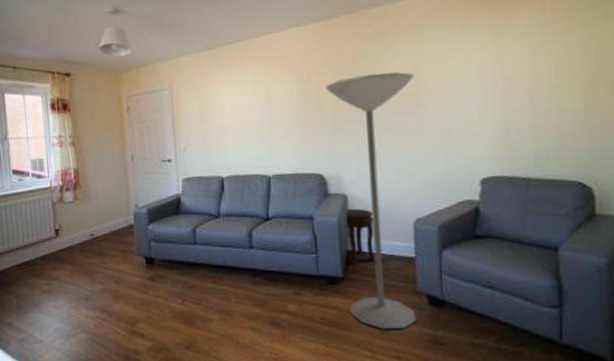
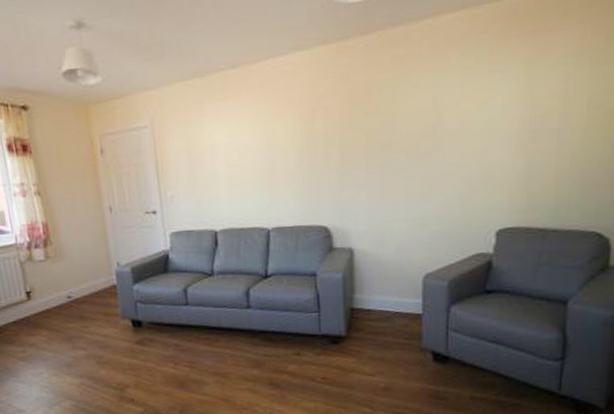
floor lamp: present [324,72,416,329] -> none [332,108,434,386]
side table: present [344,208,374,264] -> none [349,263,381,322]

